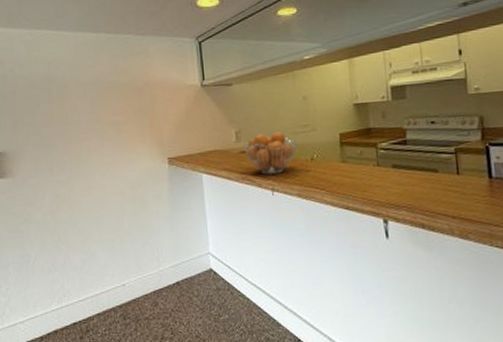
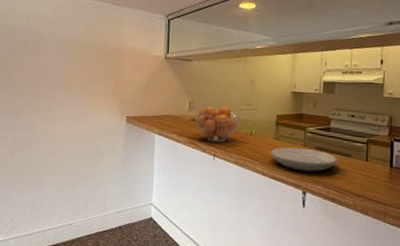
plate: none [338,168,421,196] -> present [271,147,337,172]

